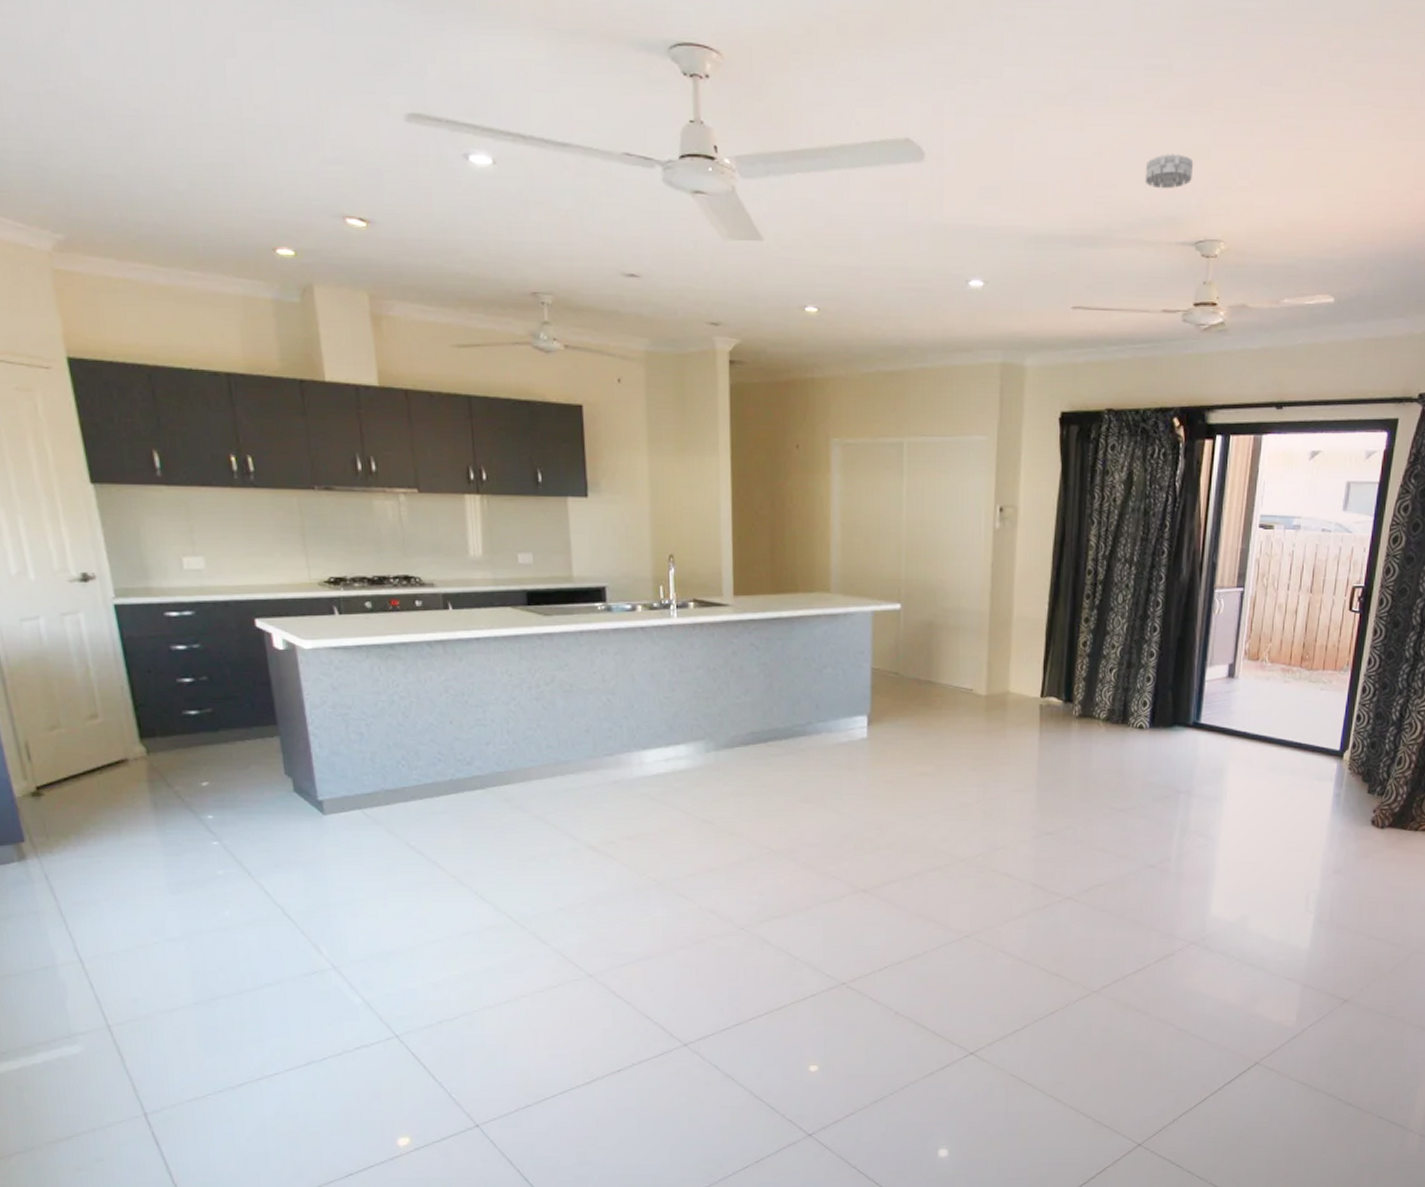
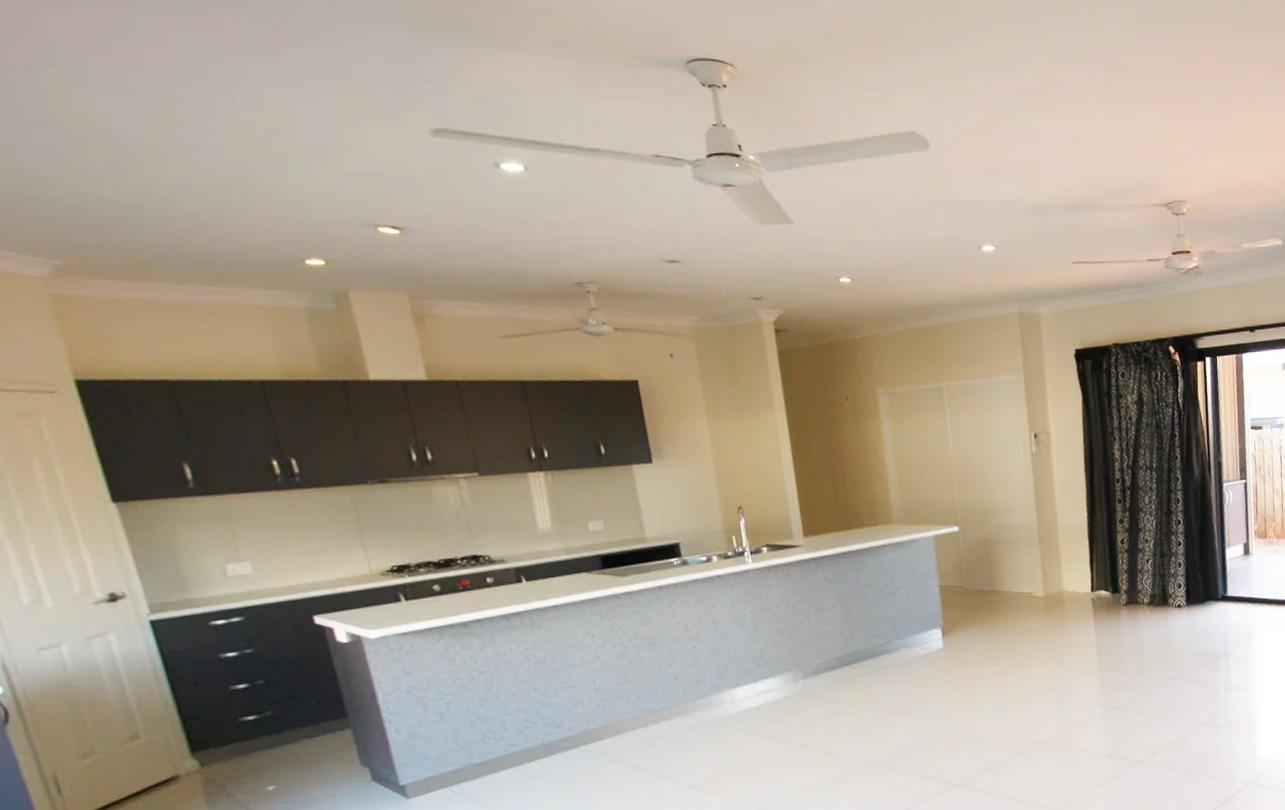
smoke detector: present [1144,153,1194,189] -> none [1117,134,1156,163]

